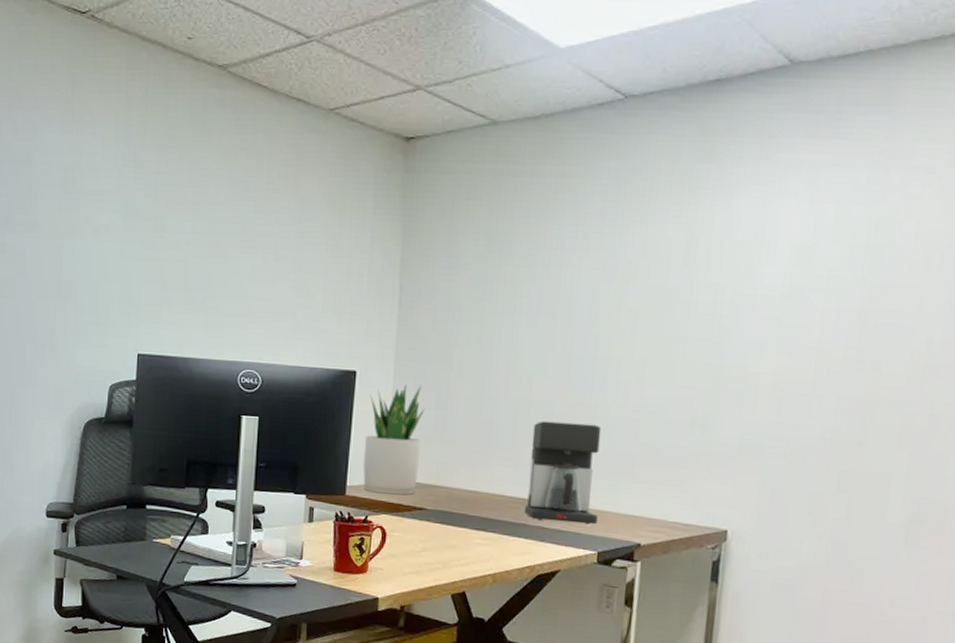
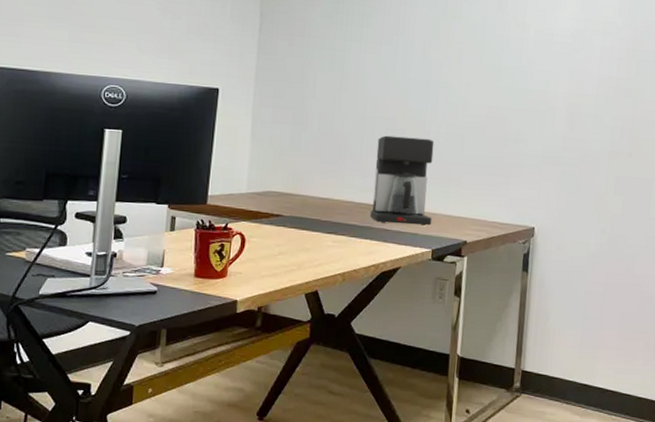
planter: present [363,385,425,496] -> none [224,102,283,204]

